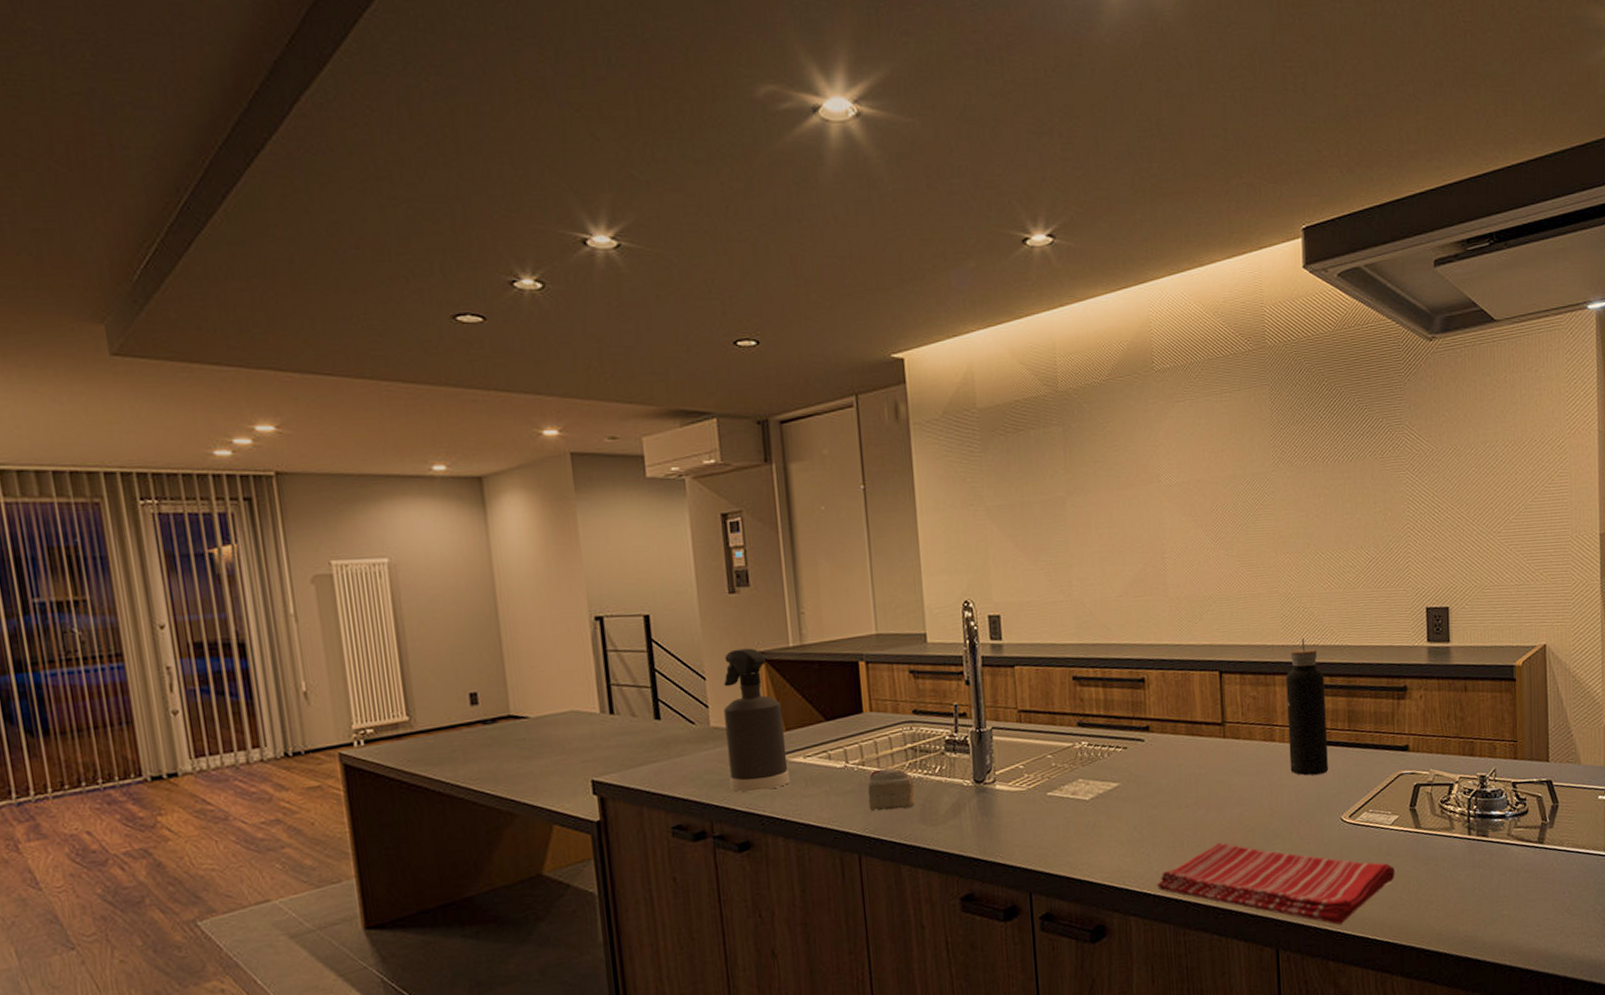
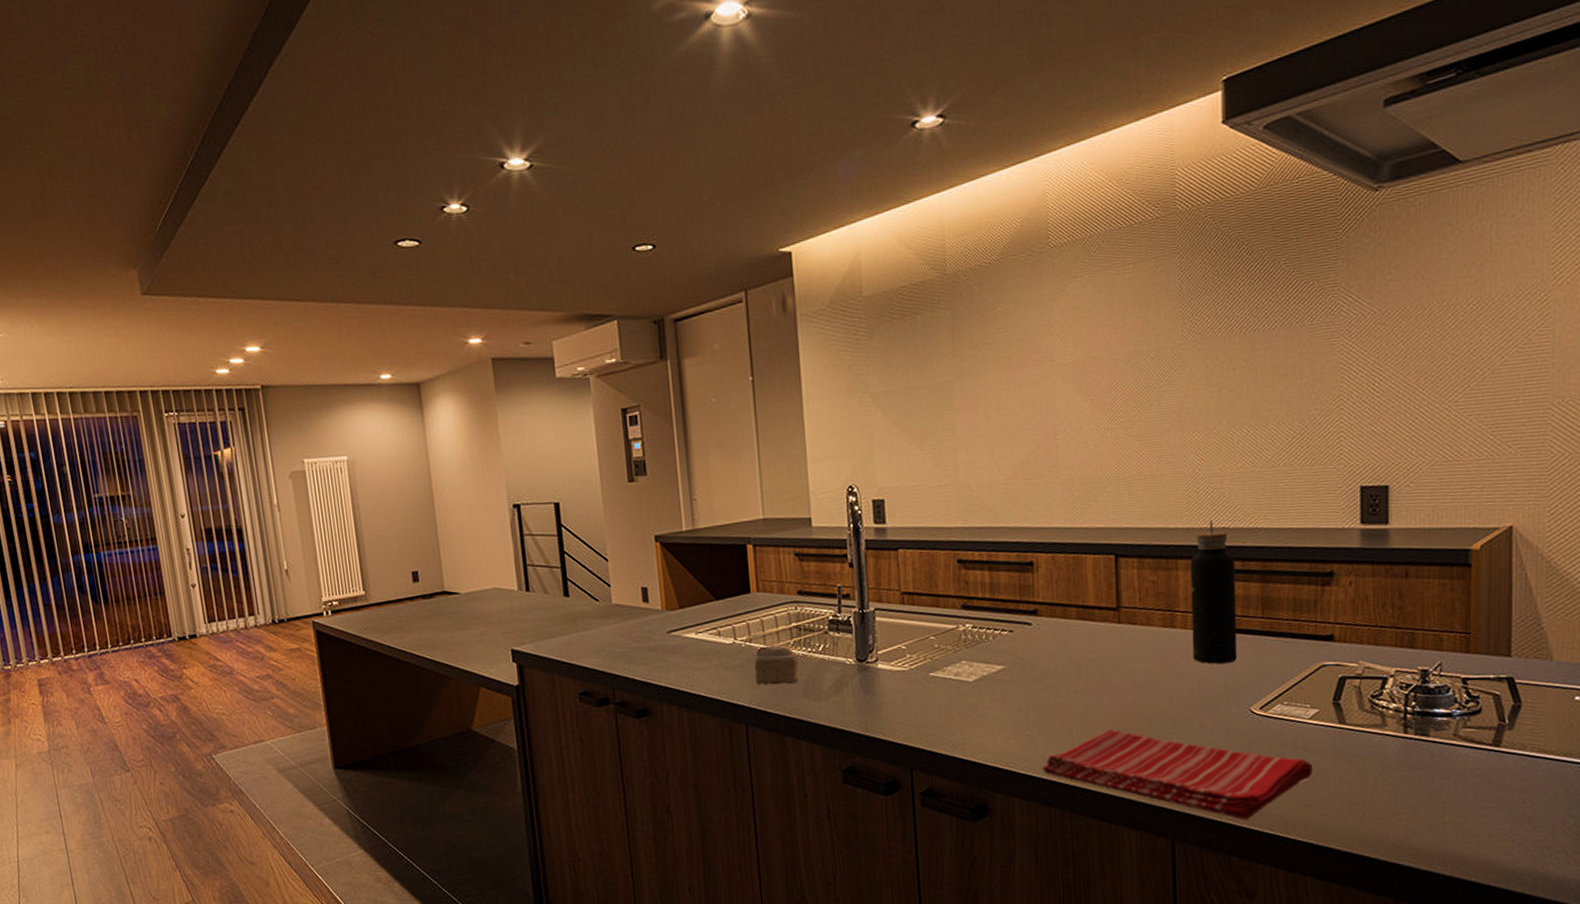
spray bottle: present [724,648,791,792] -> none [624,532,684,664]

